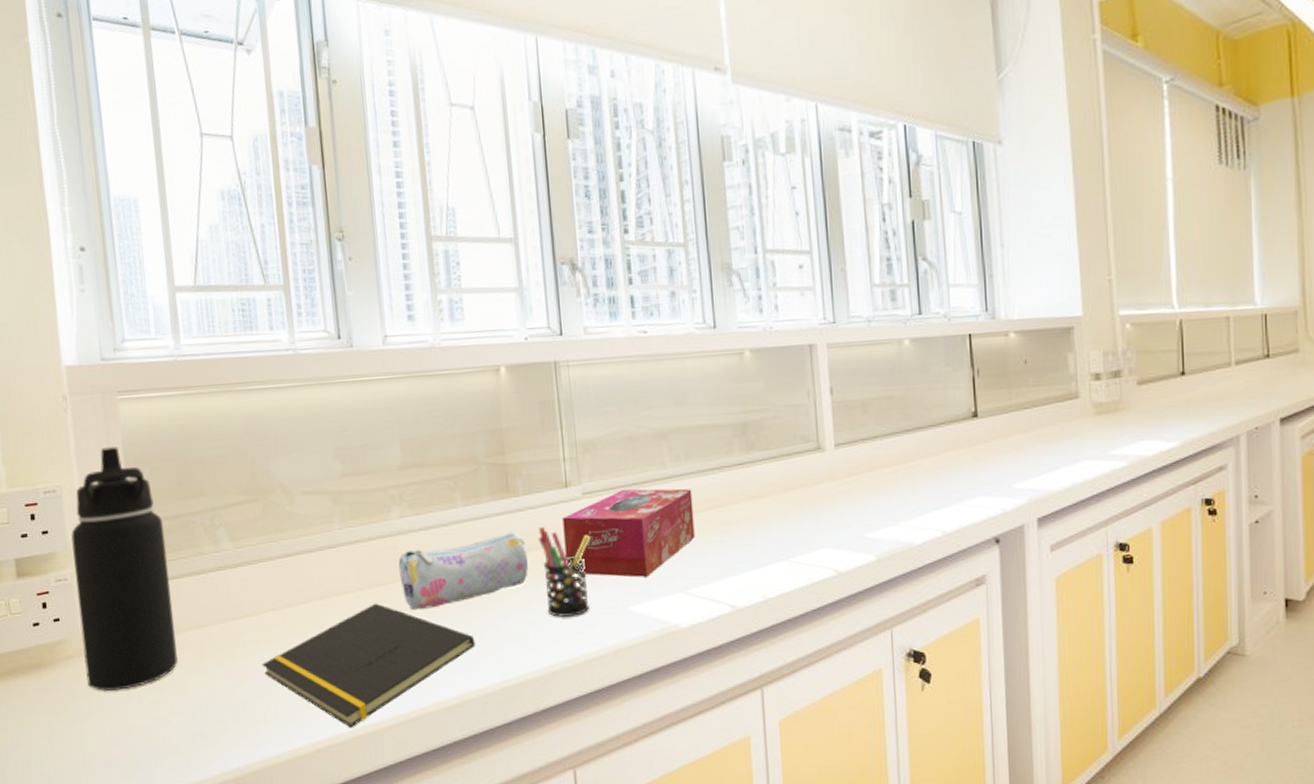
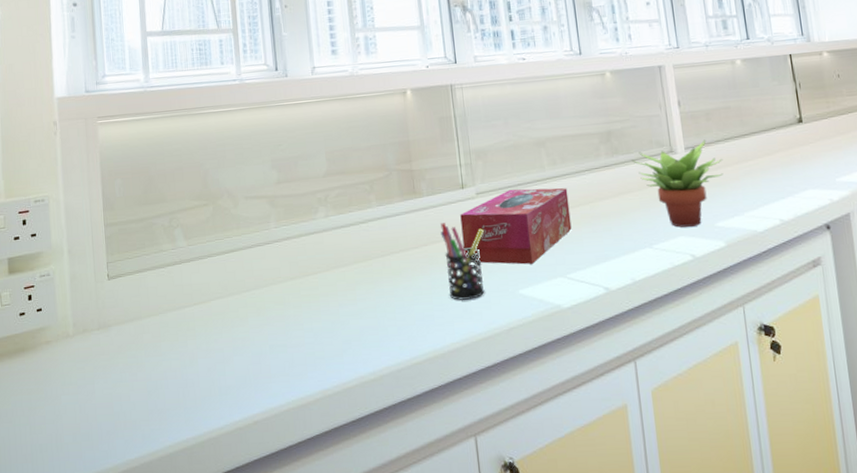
water bottle: present [70,446,178,692] -> none [54,162,138,373]
notepad: present [262,603,475,728] -> none [209,290,389,402]
pencil case: present [398,532,528,611] -> none [324,227,433,297]
succulent plant: none [771,435,880,538] -> present [632,139,724,227]

